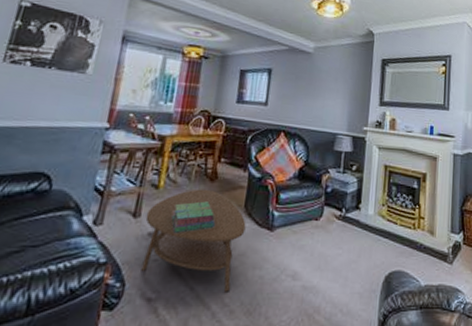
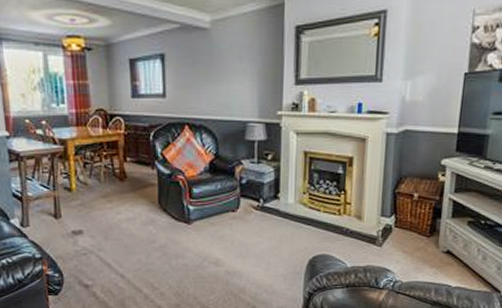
coffee table: present [141,189,246,292] -> none [66,189,163,278]
stack of books: present [171,201,216,233] -> none [90,200,133,230]

